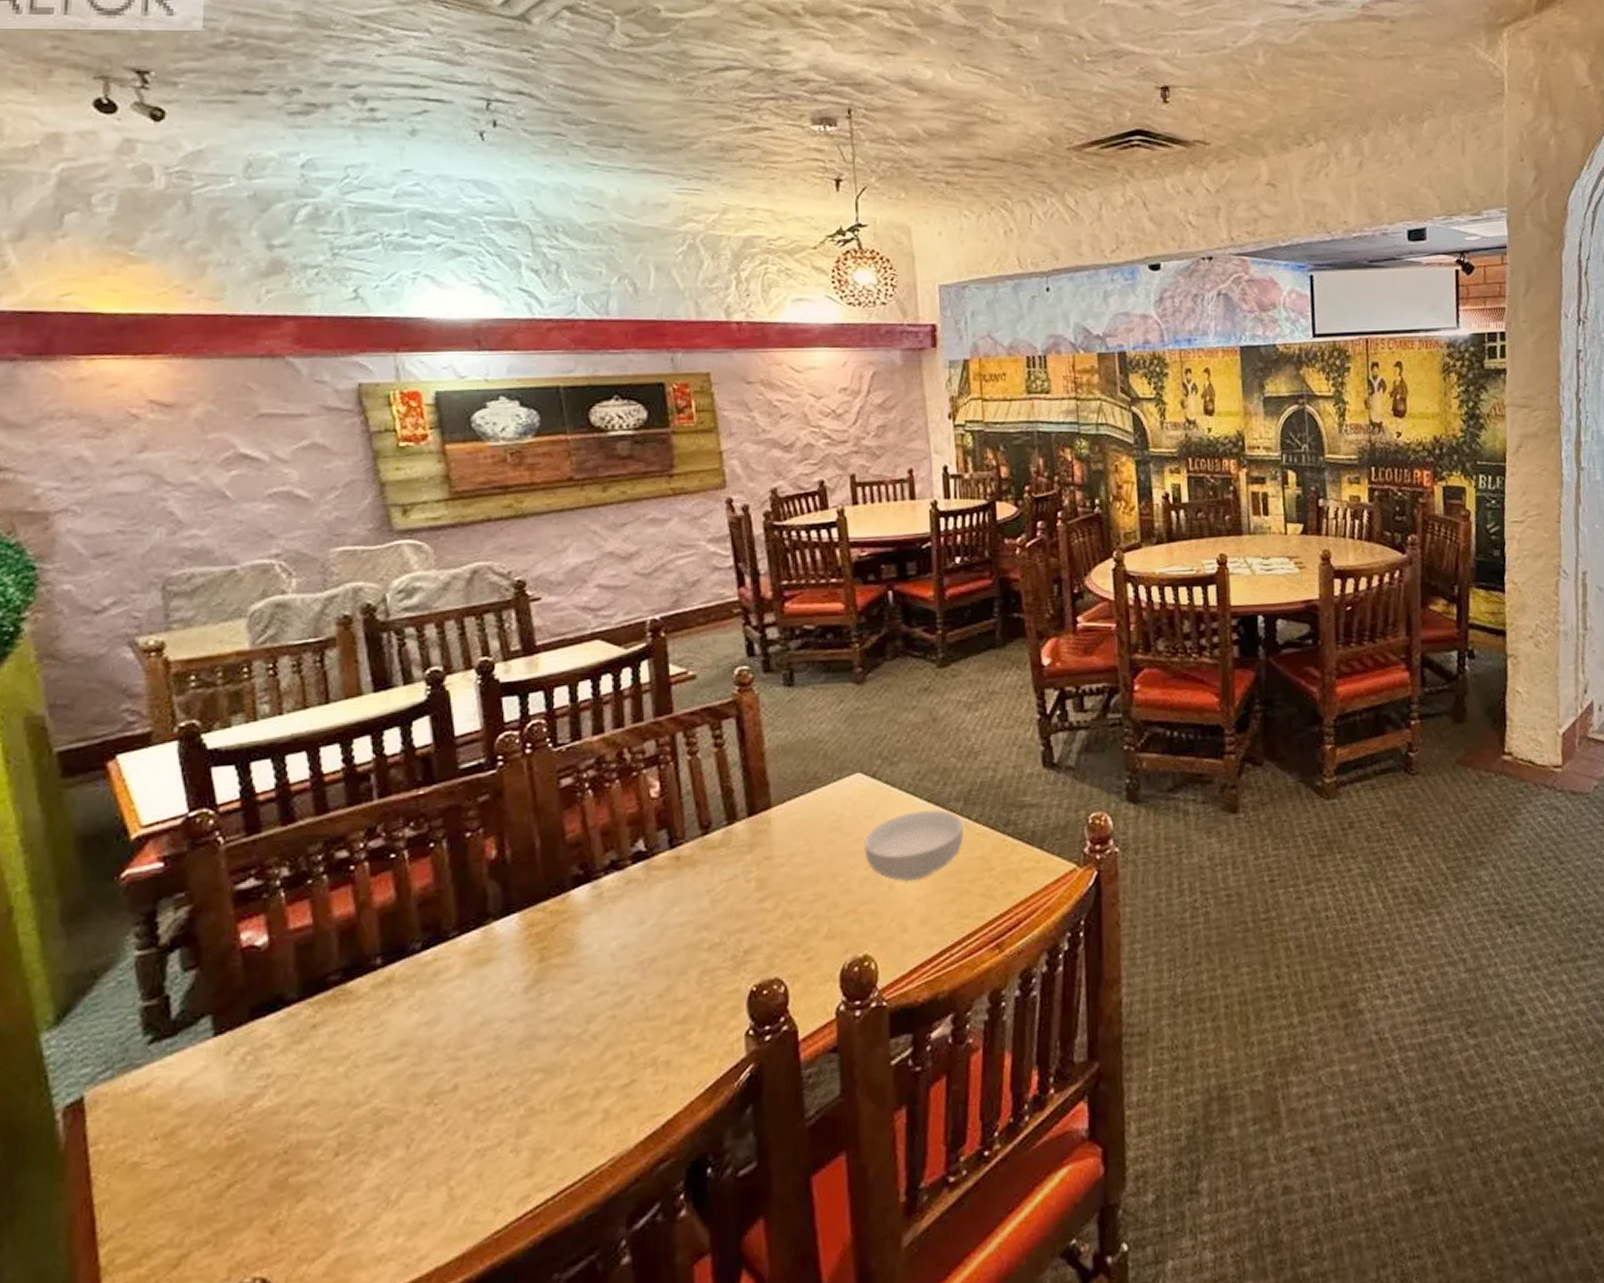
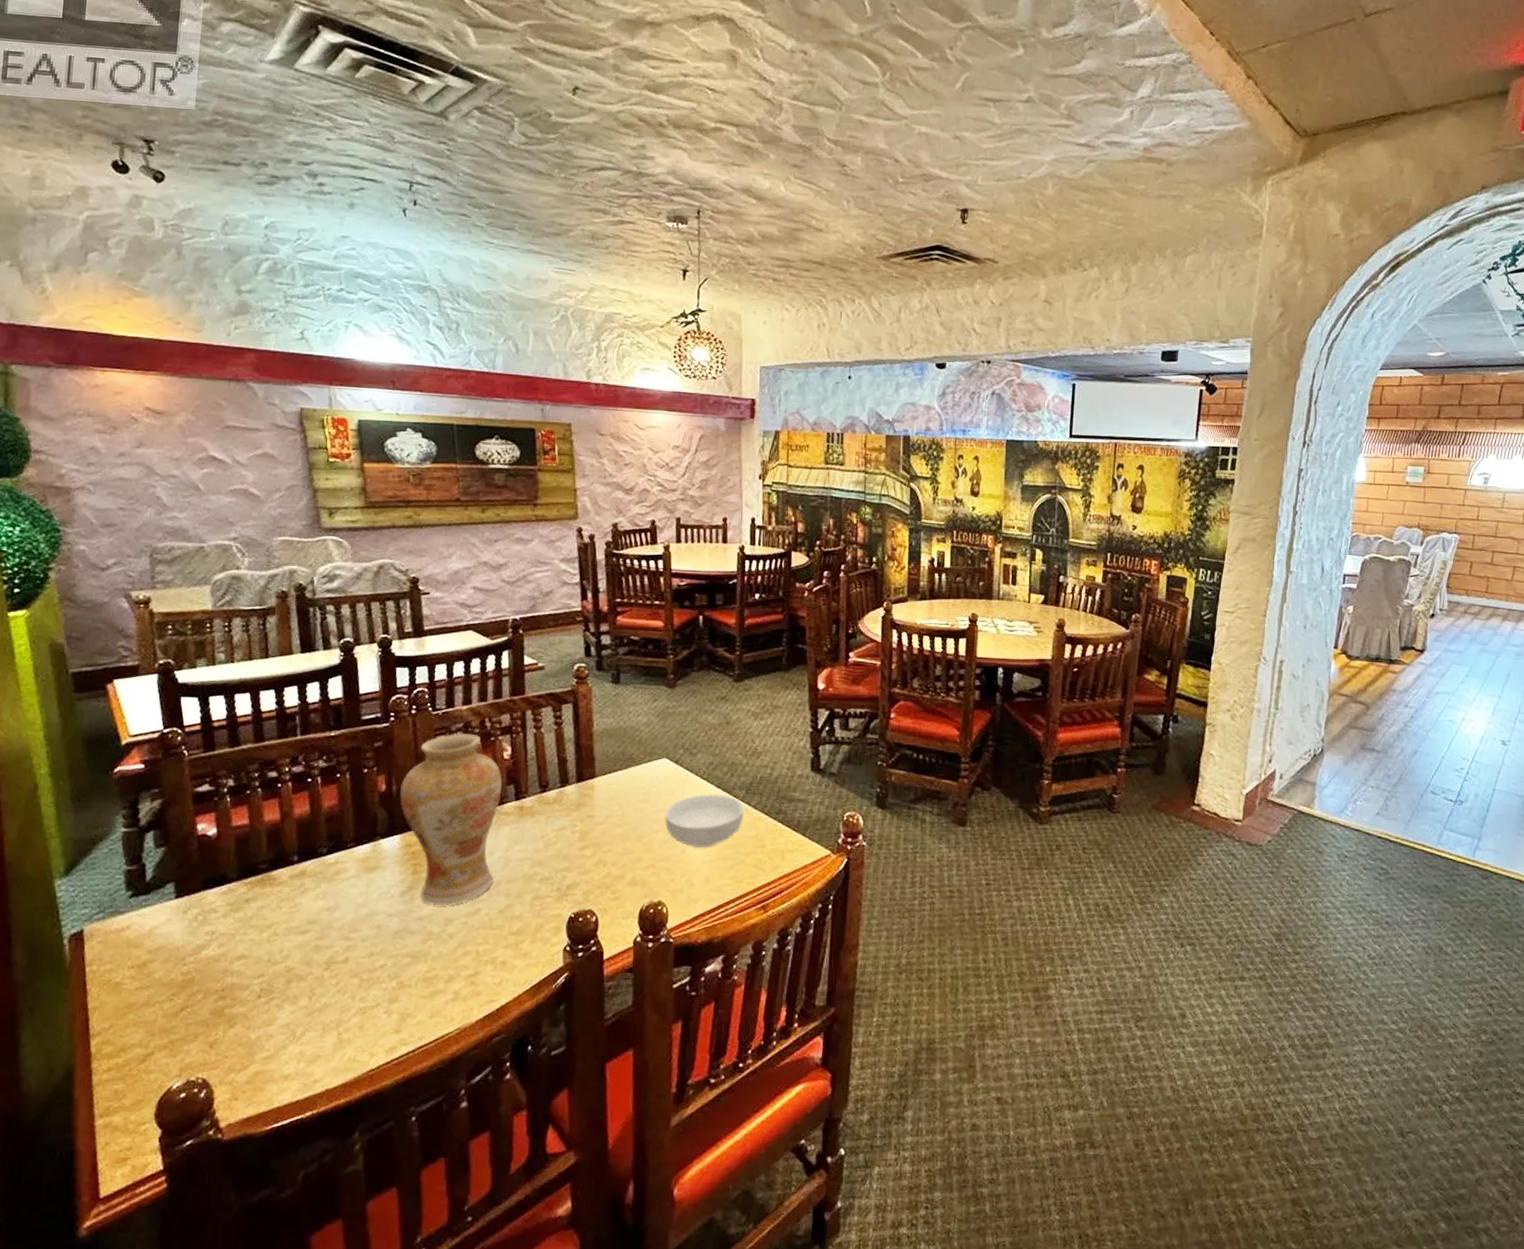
vase: none [516,770,651,999] -> present [400,733,503,905]

